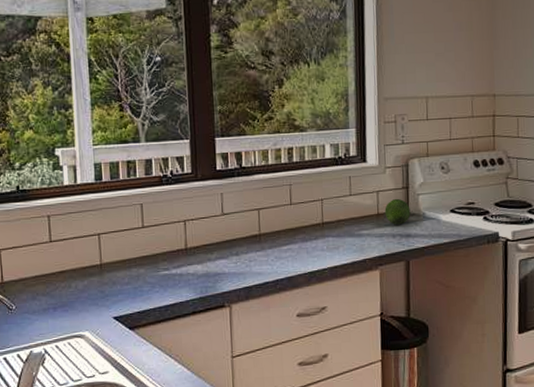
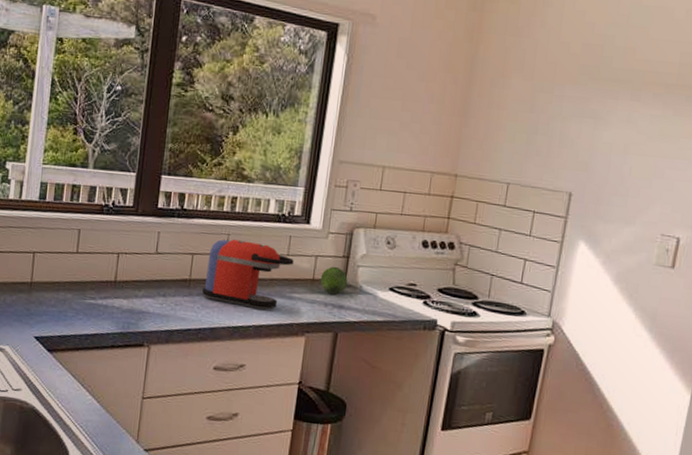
coffee maker: none [273,188,357,251] -> present [202,239,294,310]

